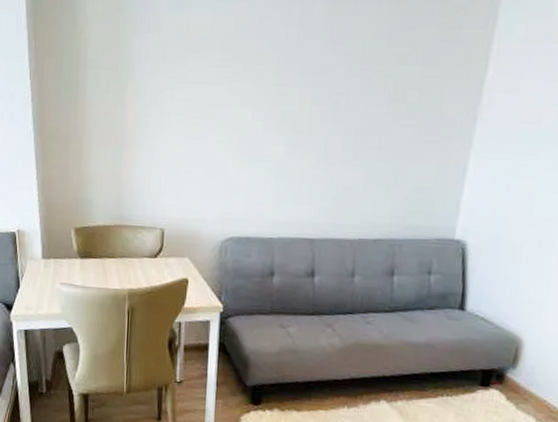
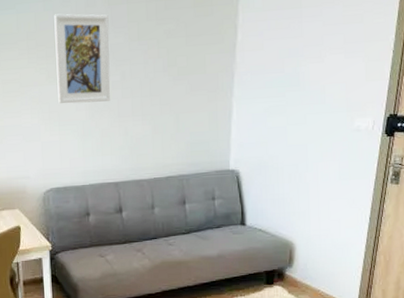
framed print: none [252,19,328,137] -> present [54,14,110,104]

